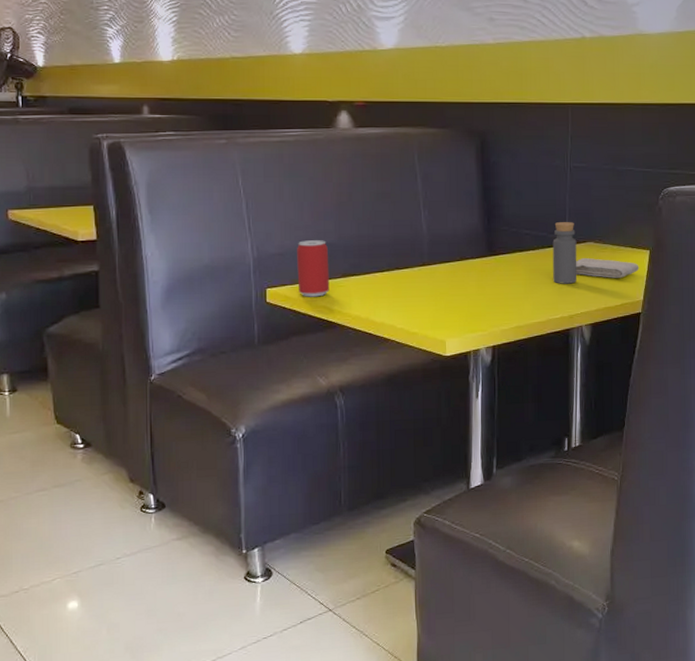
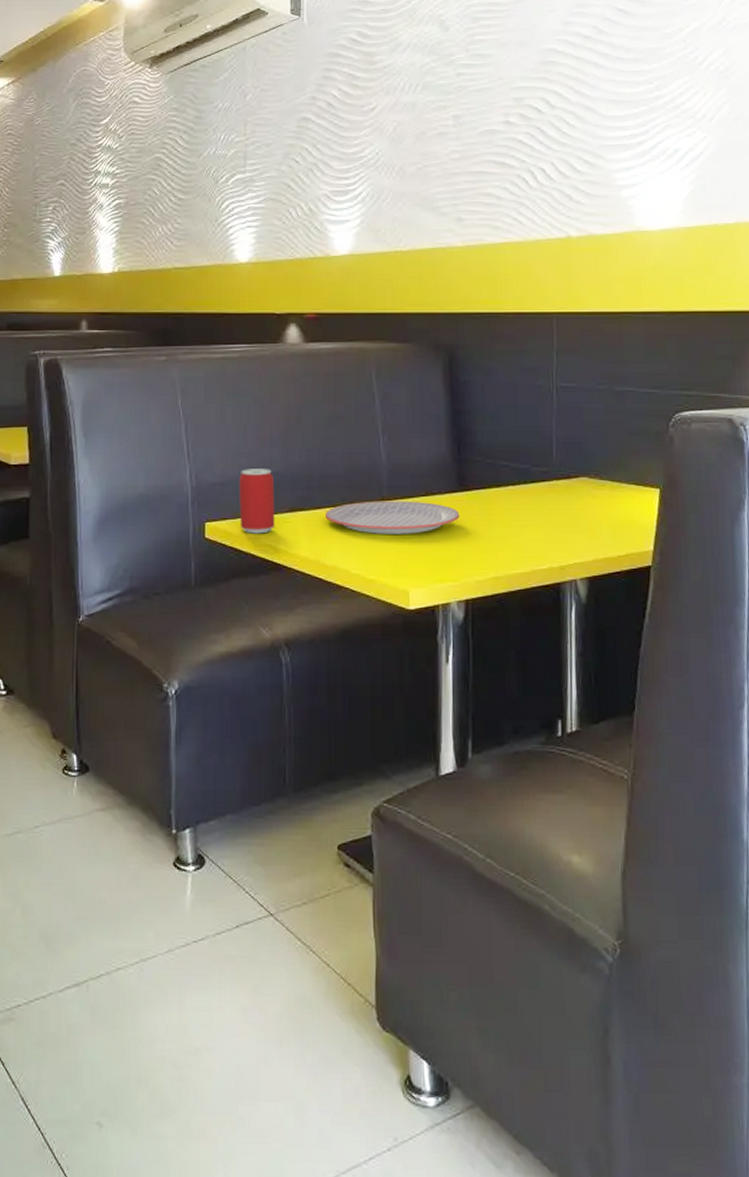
plate: none [374,265,489,294] -> present [325,501,460,534]
bottle: present [552,222,577,284] -> none [537,453,568,527]
washcloth: present [576,258,639,278] -> none [567,497,647,522]

